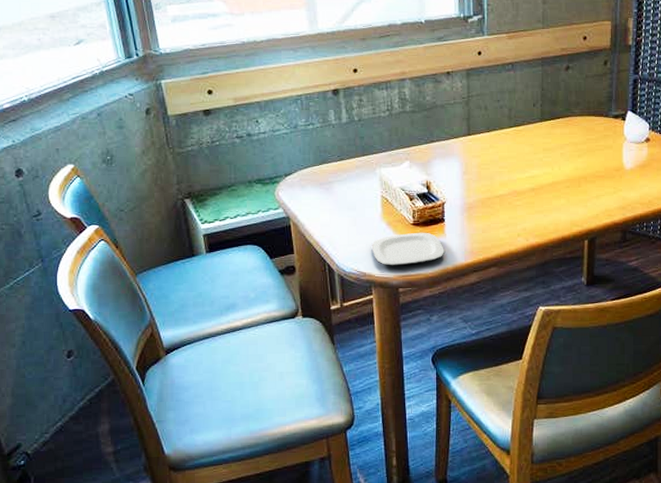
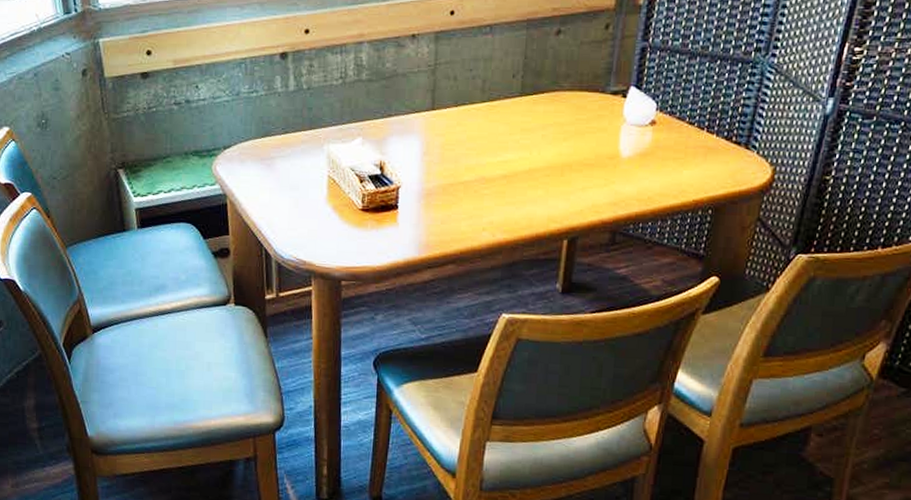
plate: present [371,232,444,266] -> none [313,219,396,256]

